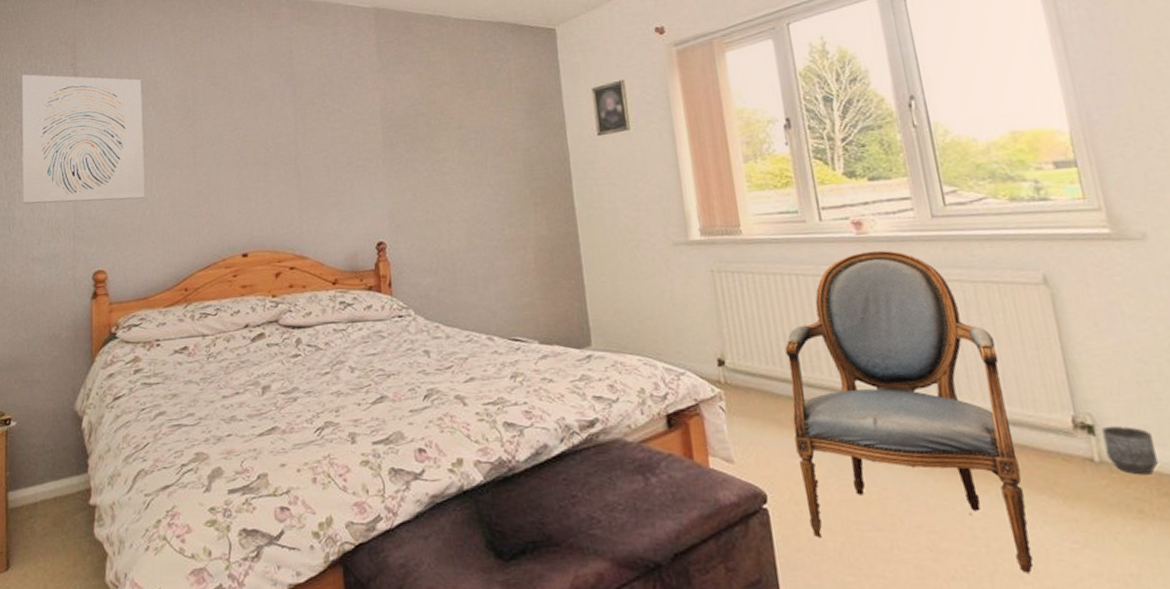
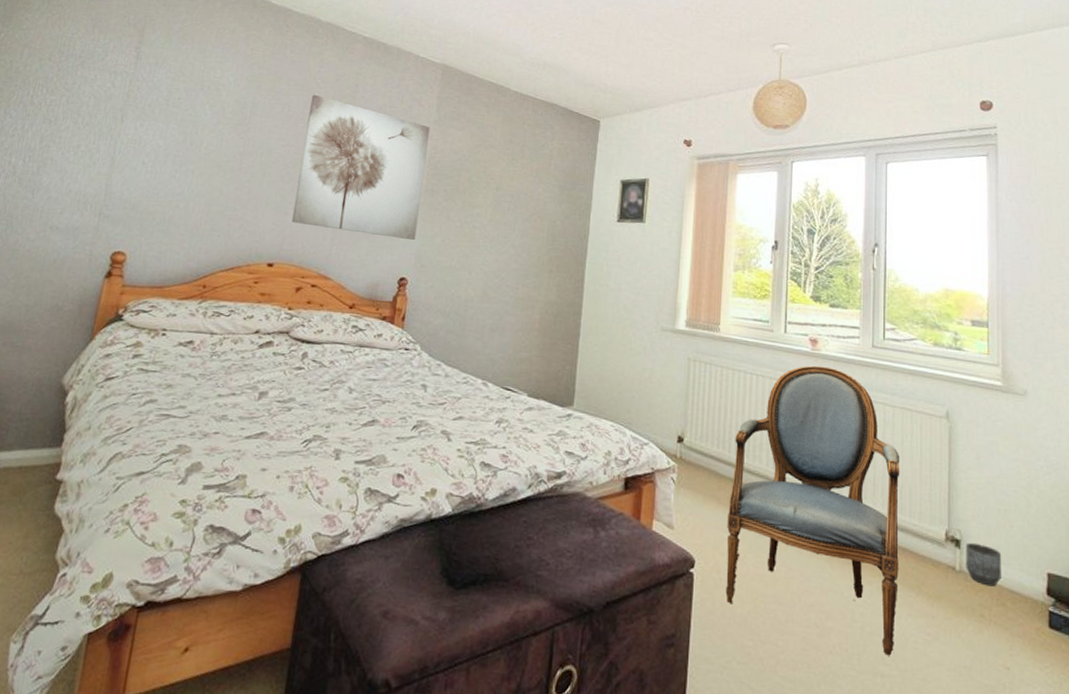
wall art: present [22,74,145,204] -> none [53,46,204,191]
wall art: none [249,70,385,208] -> present [291,94,430,241]

